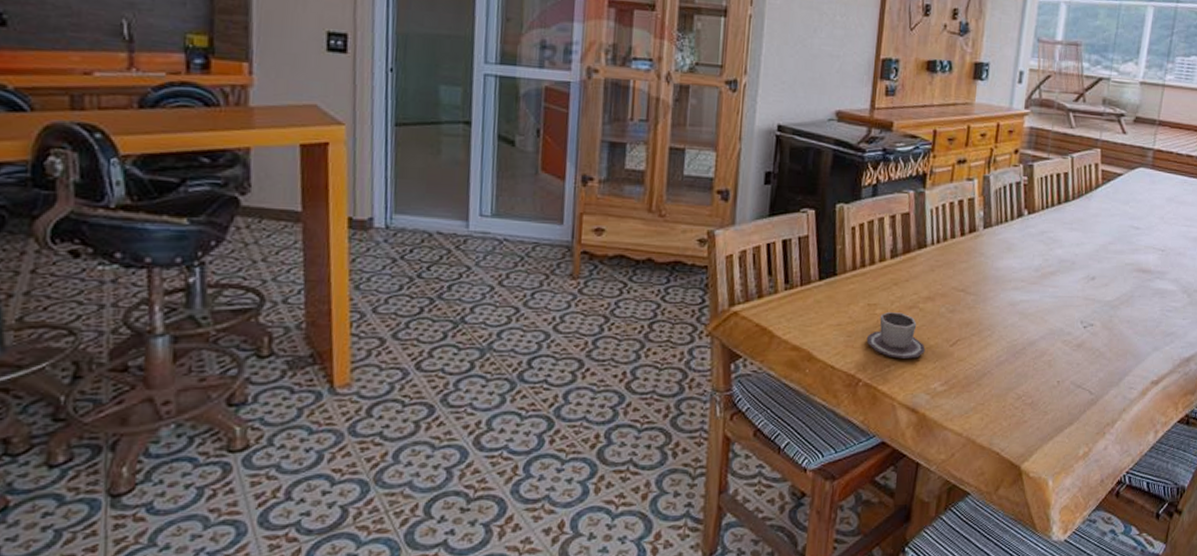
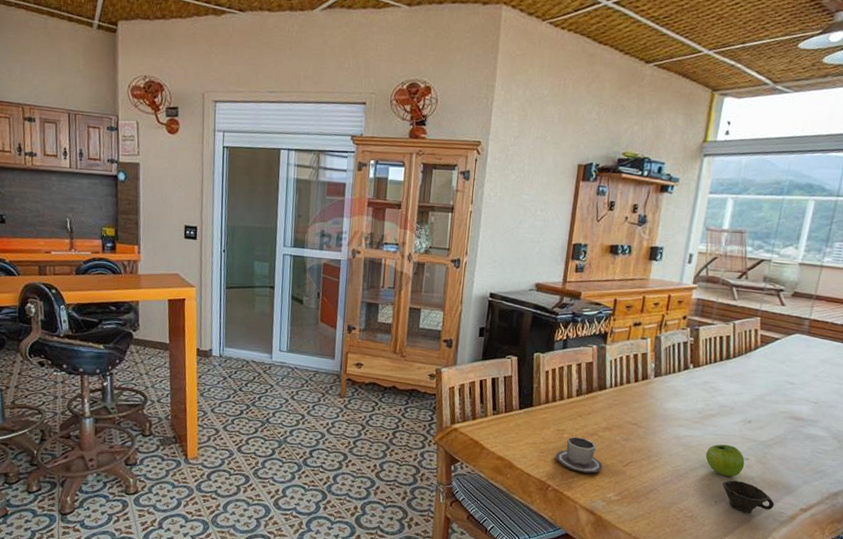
fruit: none [1045,309,1090,349] -> present [705,444,745,477]
cup: none [1065,353,1123,392] -> present [722,480,774,513]

